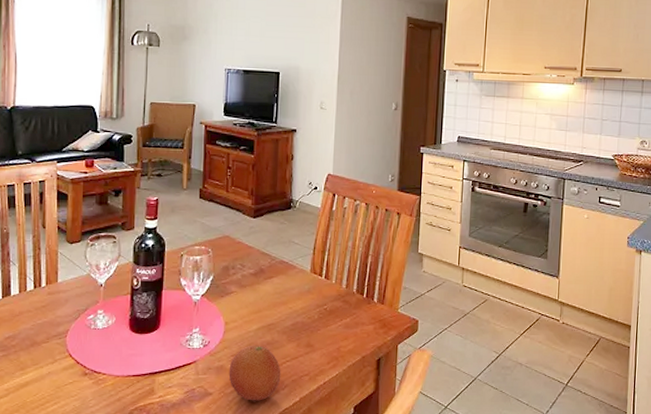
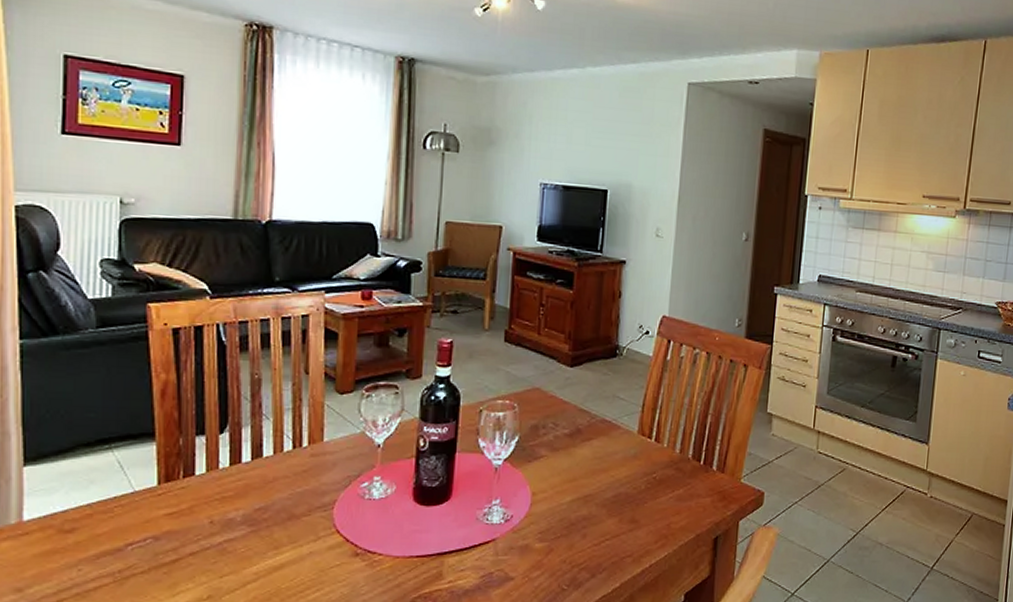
fruit: present [228,345,281,401] -> none [535,520,599,587]

